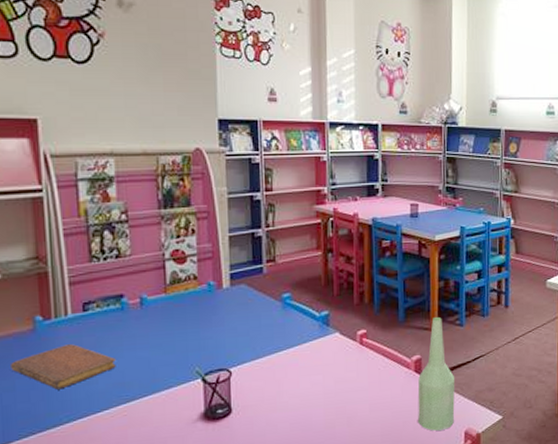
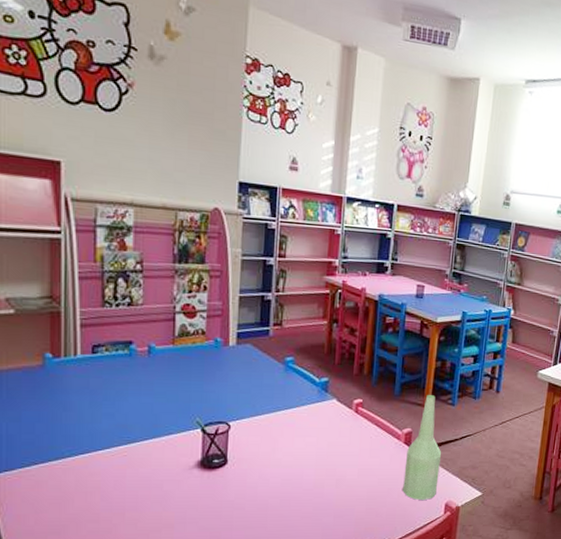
notebook: present [11,344,116,390] -> none [18,383,120,425]

